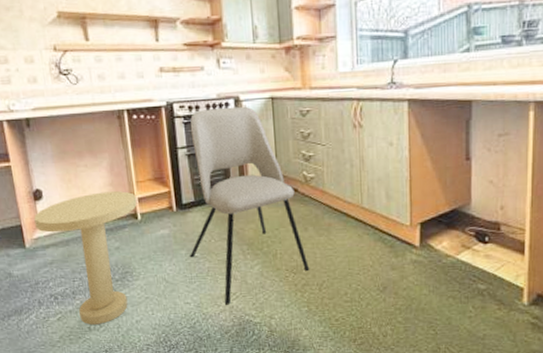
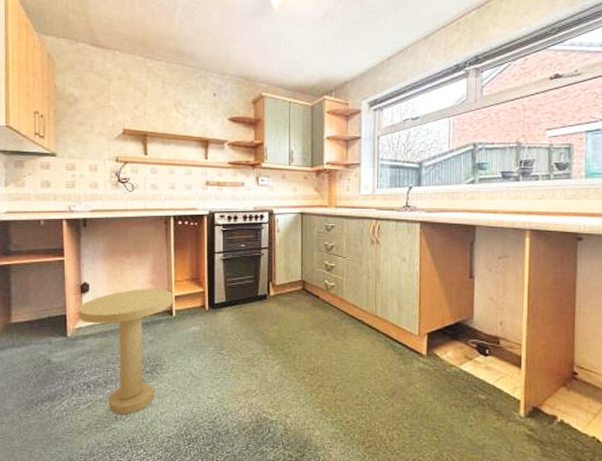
dining chair: present [190,106,310,305] -> none [217,219,326,402]

